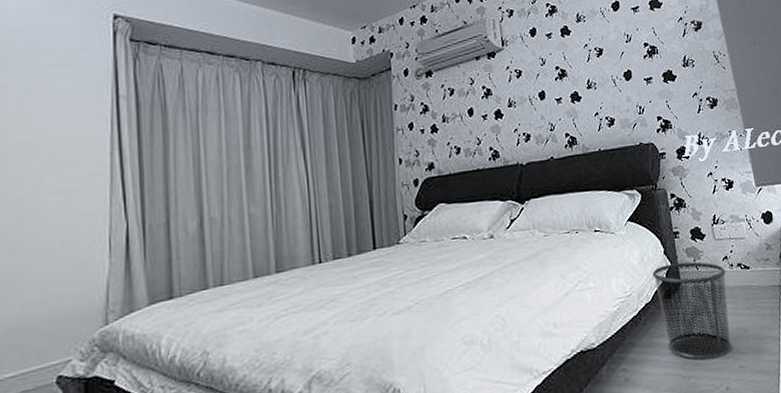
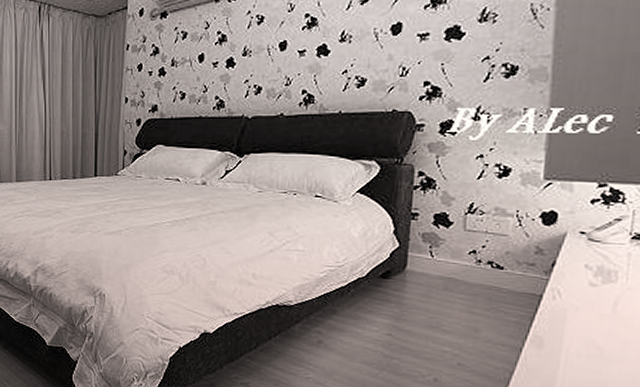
waste bin: present [652,261,733,361] -> none [373,244,470,349]

